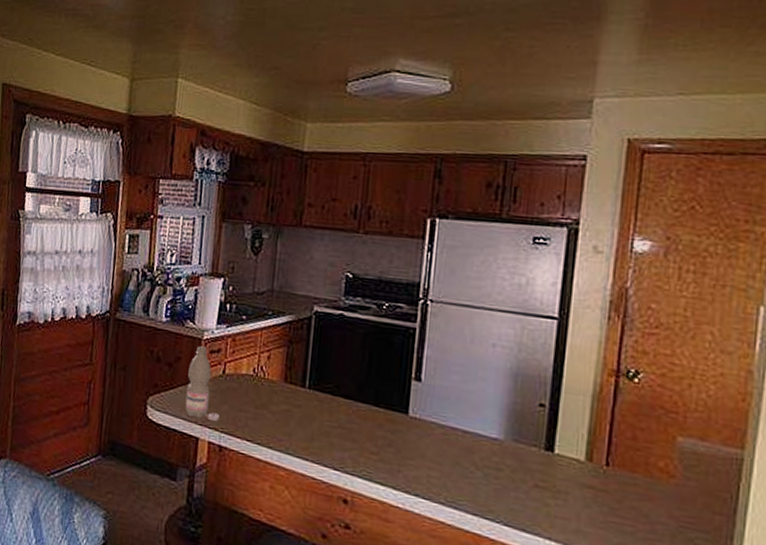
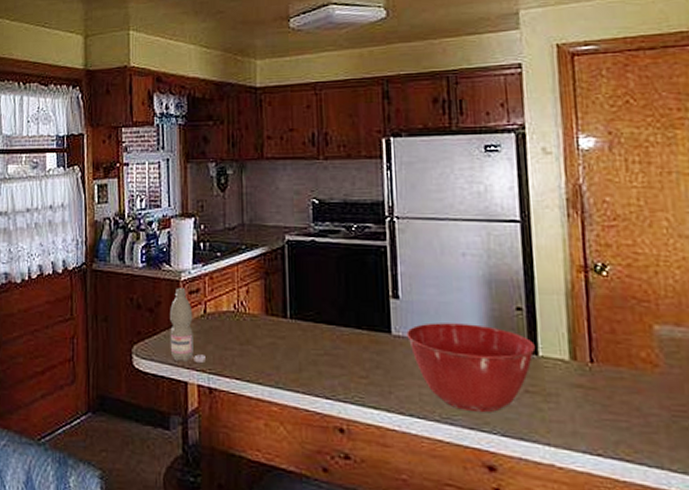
mixing bowl: none [423,408,552,502] -> present [406,322,535,413]

